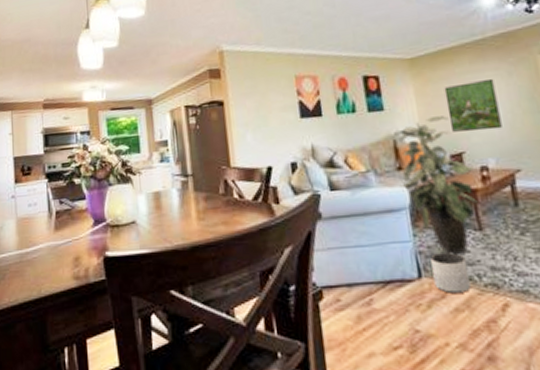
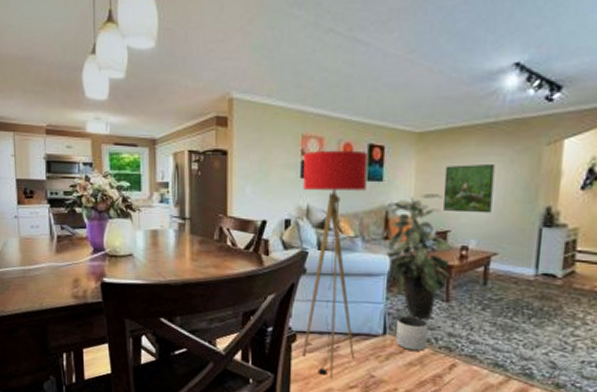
floor lamp: none [300,84,393,340] -> present [303,150,368,379]

